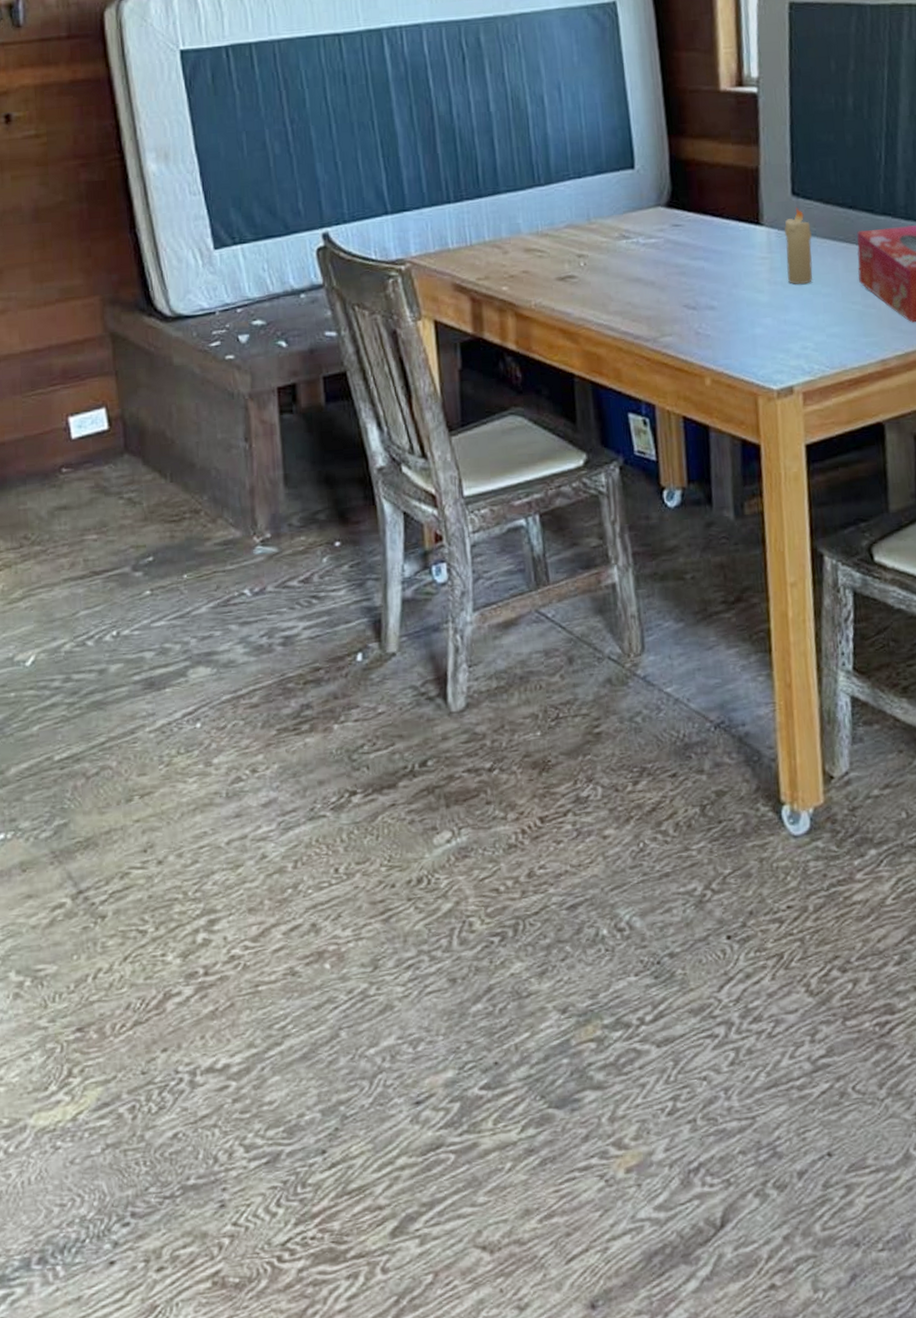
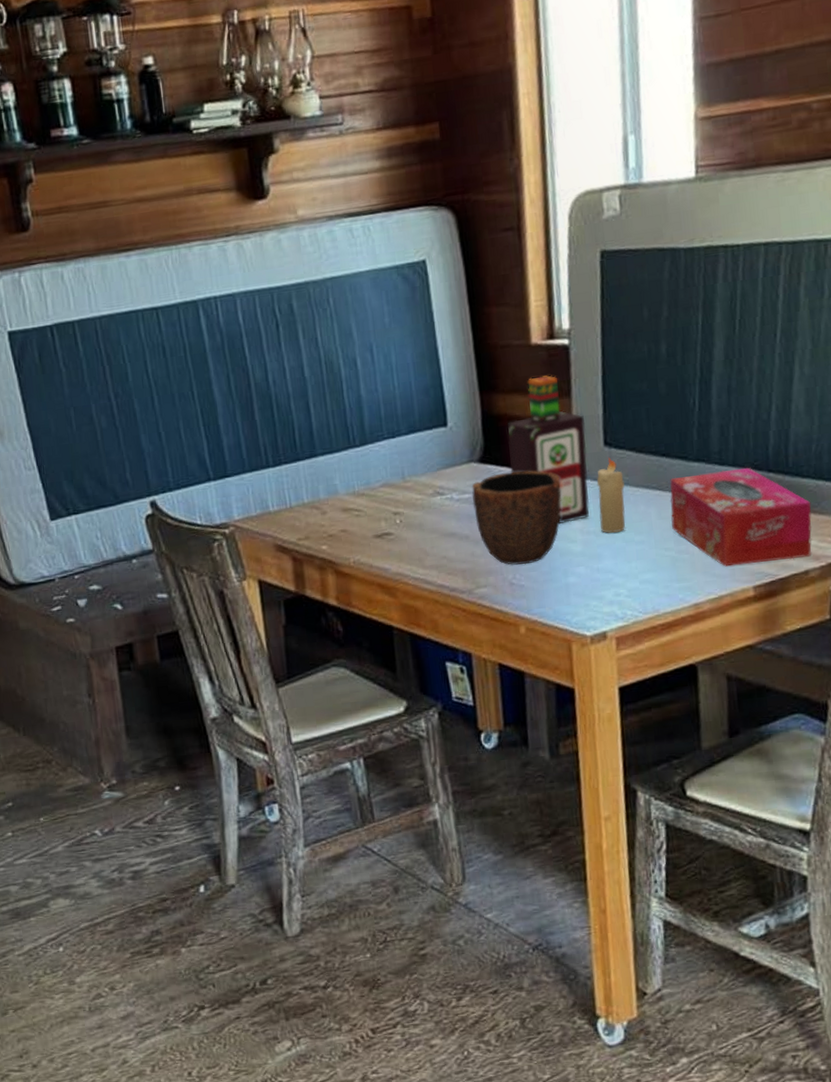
bowl: none [658,217,749,314] -> present [471,470,562,565]
bottle: none [695,122,777,273] -> present [507,375,590,524]

